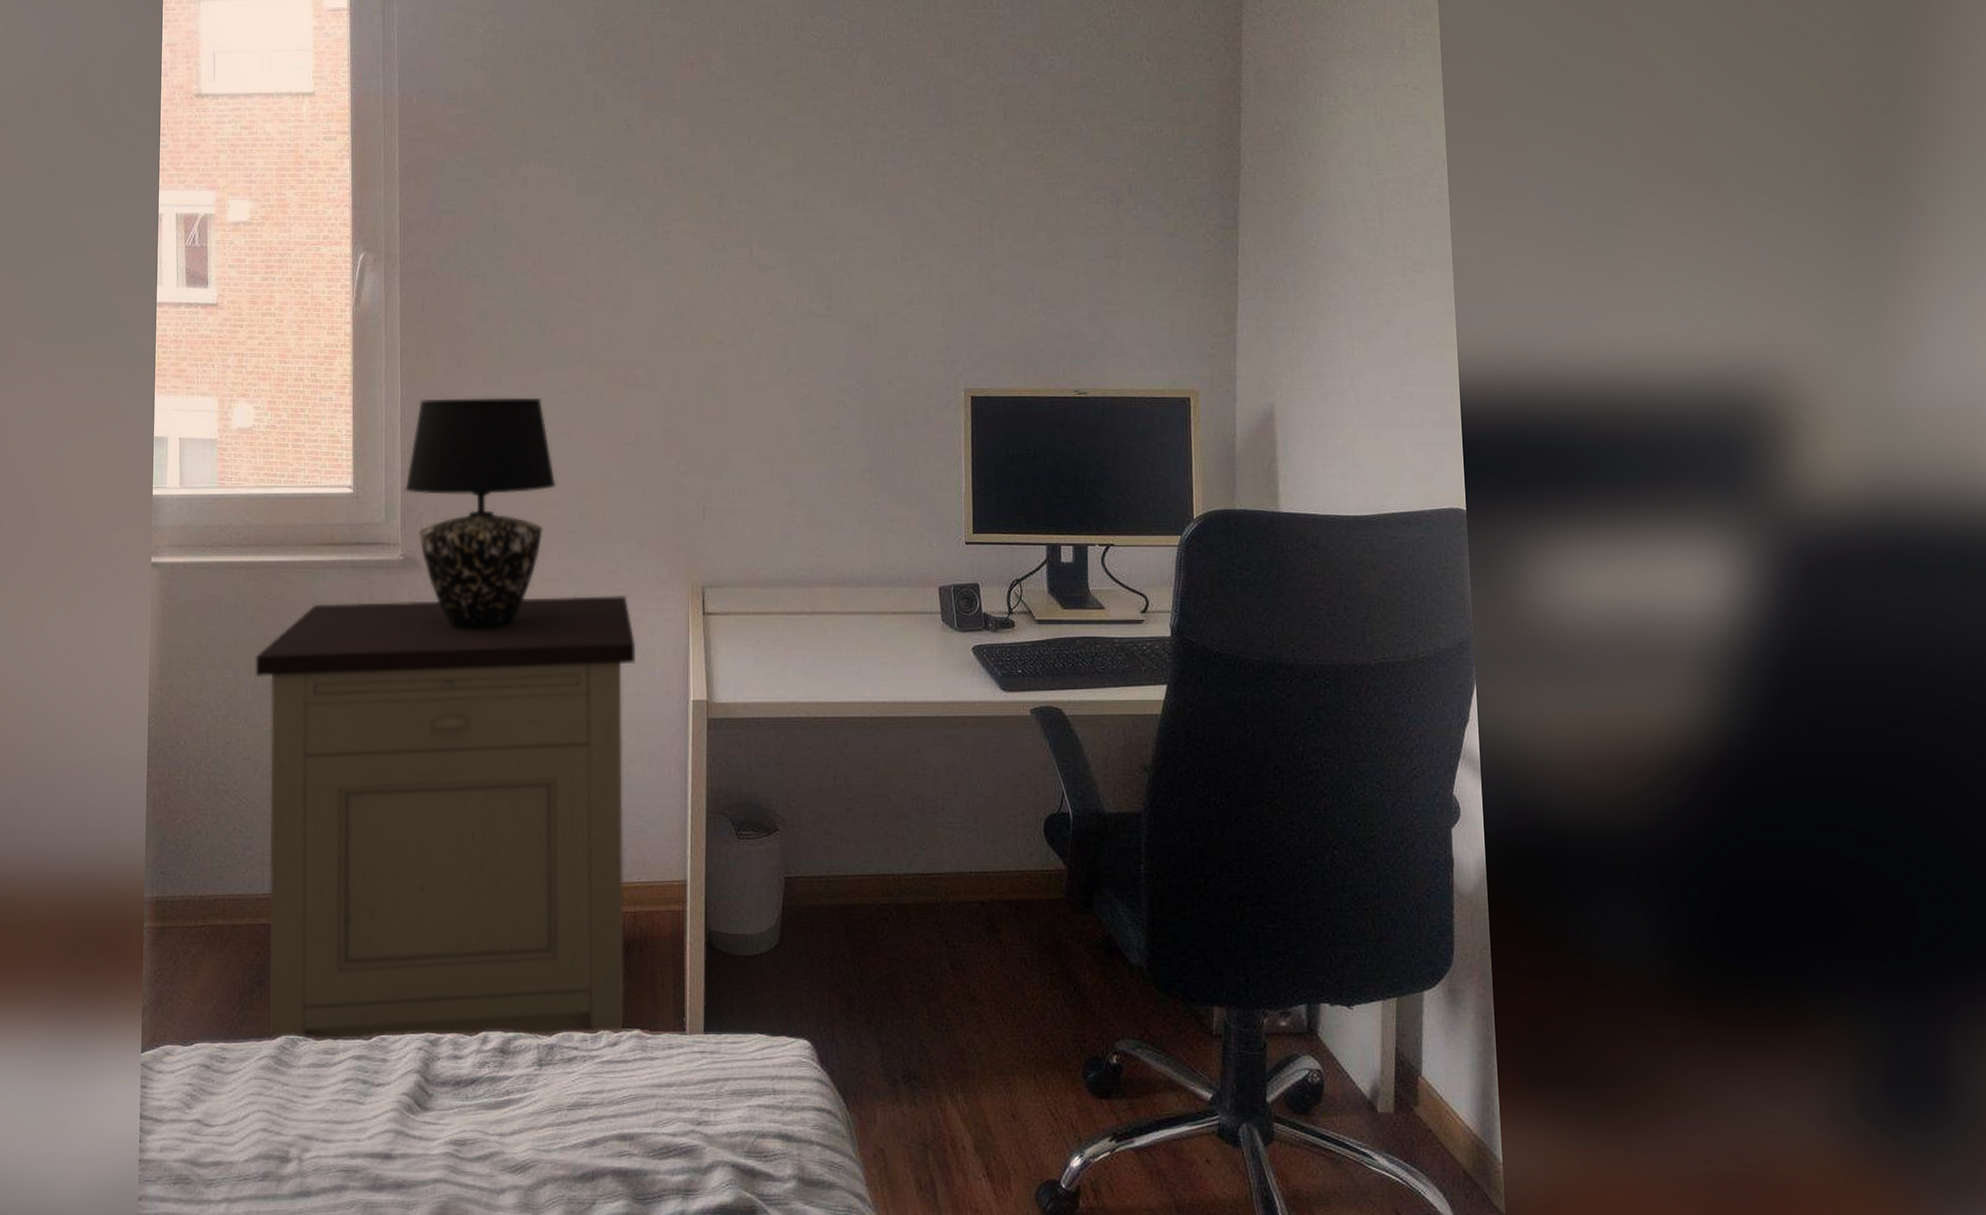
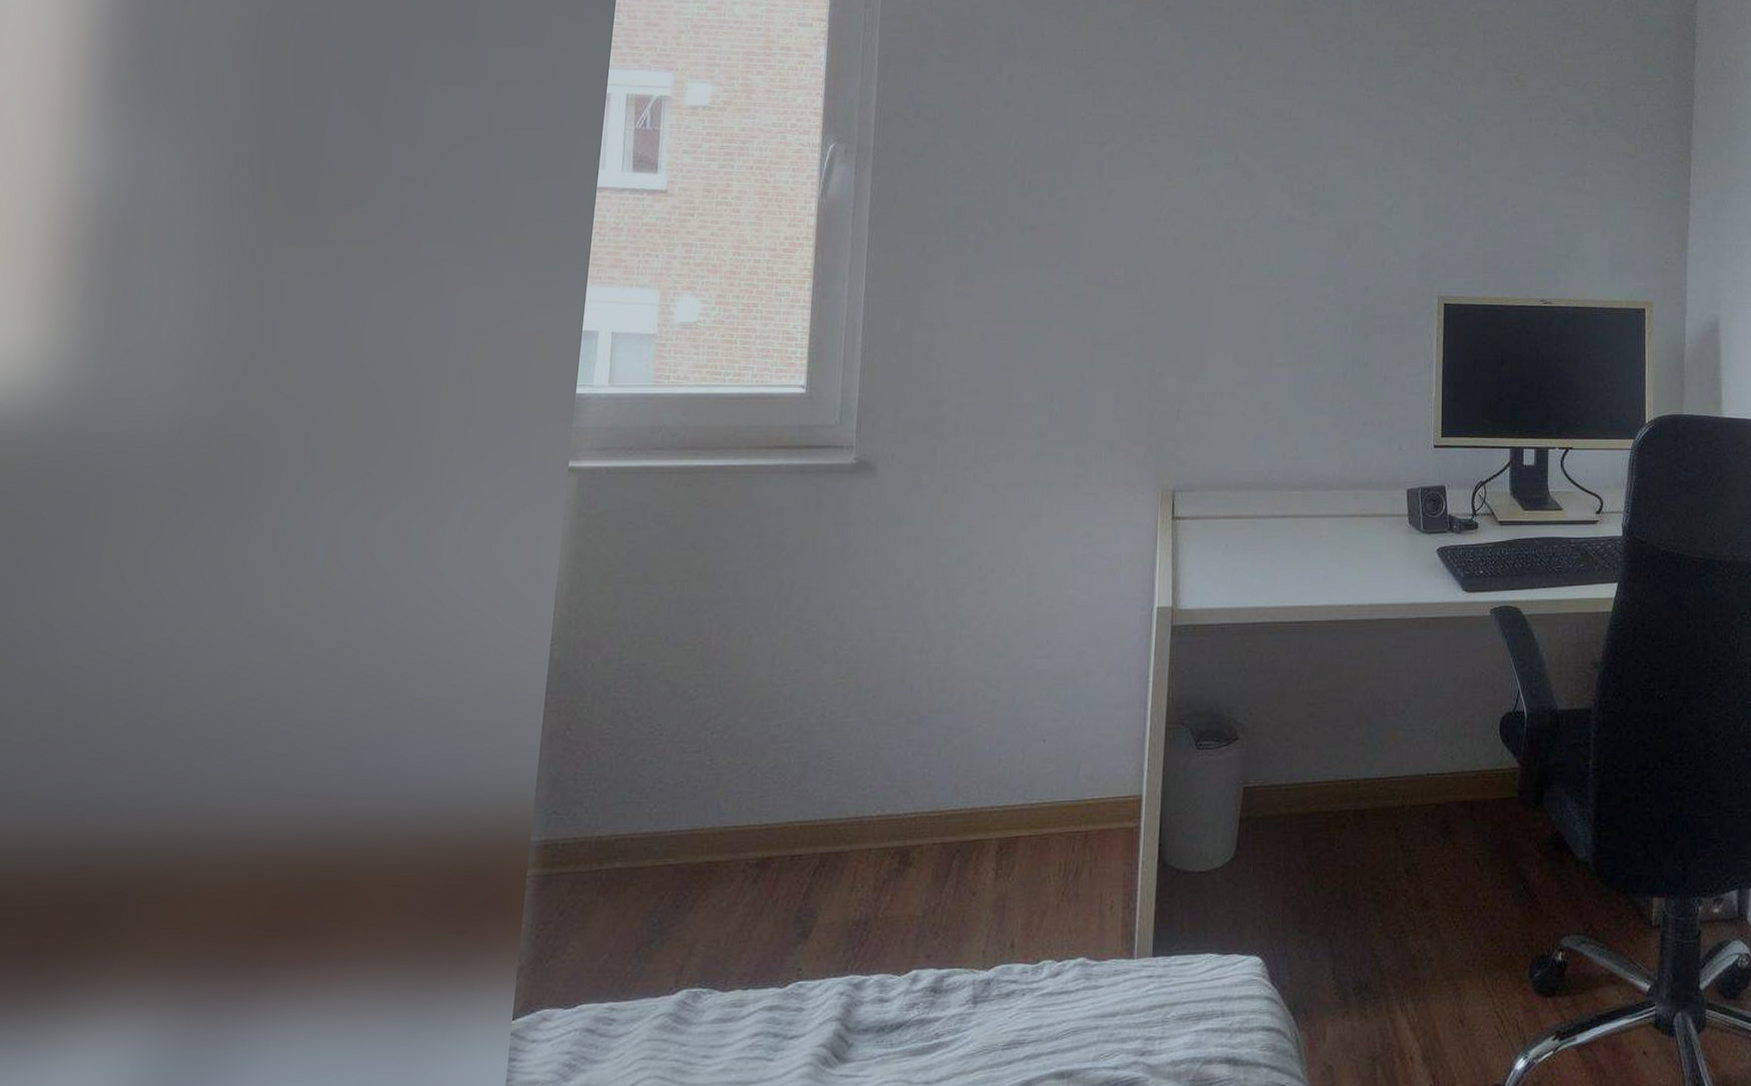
nightstand: present [255,596,636,1039] -> none [667,500,1102,994]
table lamp: present [404,397,557,630] -> none [862,295,1028,537]

